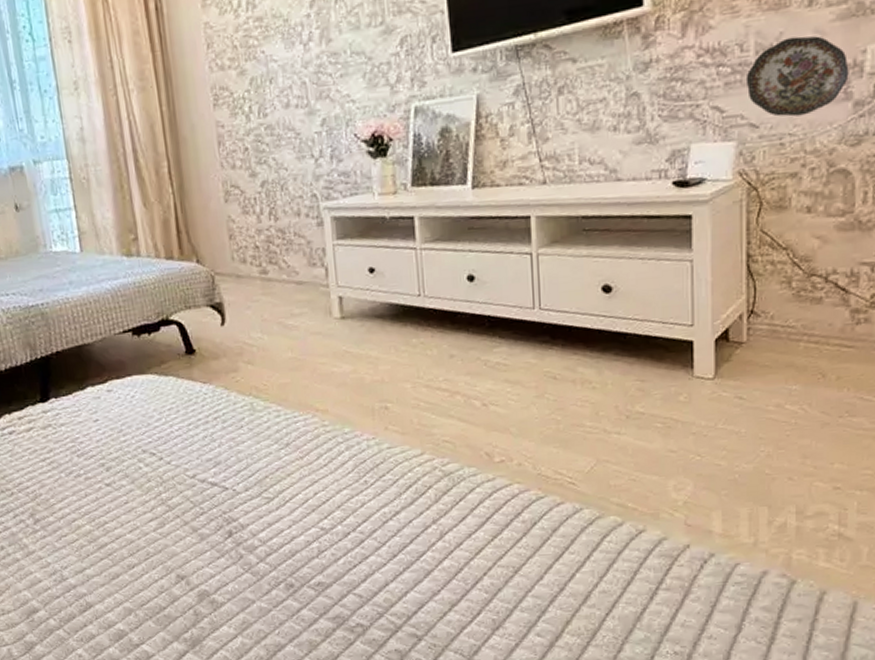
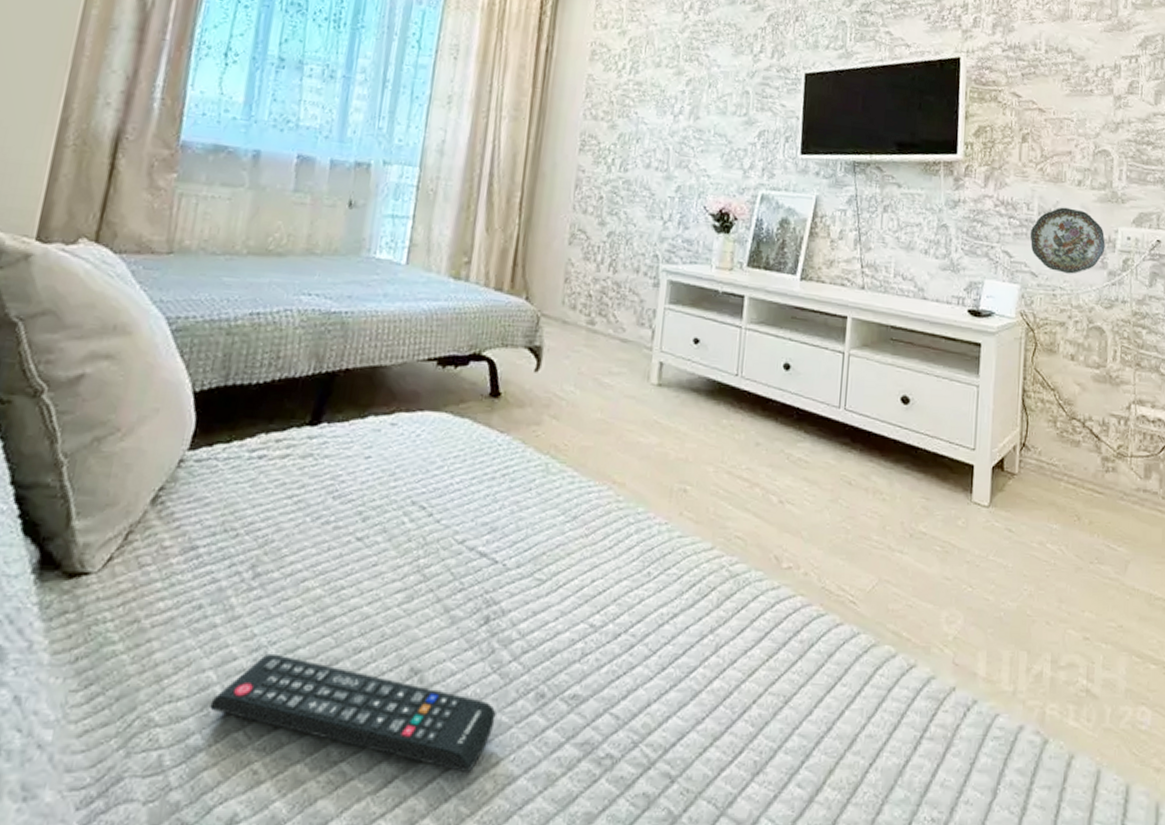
remote control: none [32,575,256,645] -> present [209,653,496,772]

